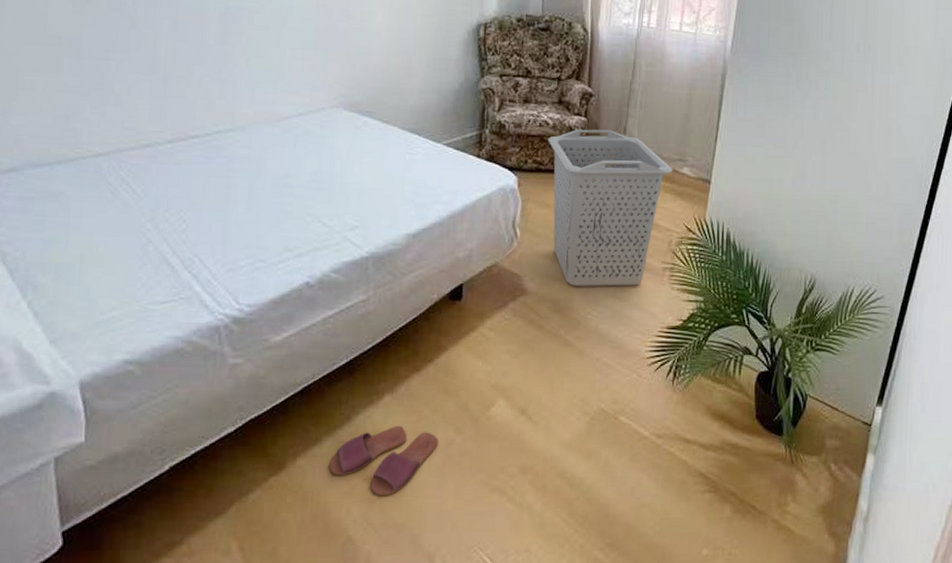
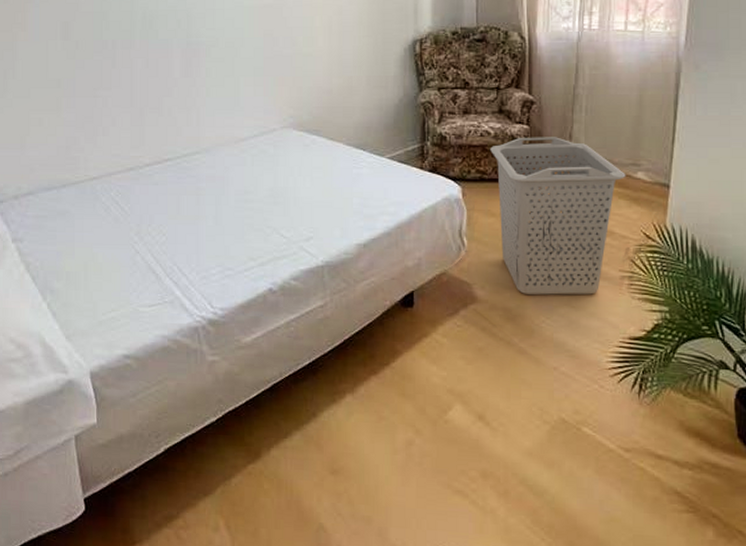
slippers: present [329,425,438,496] -> none [300,424,399,490]

